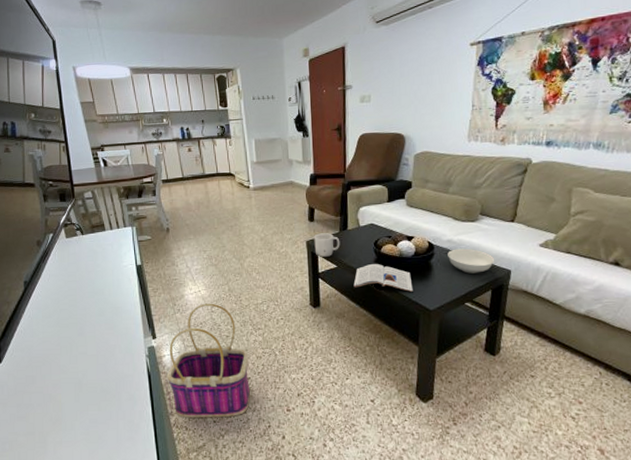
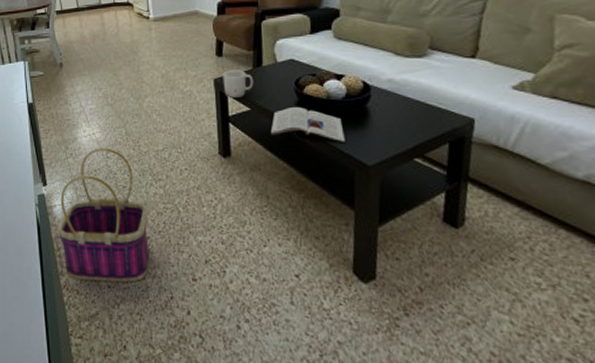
bowl: present [448,248,495,274] -> none [388,90,452,122]

